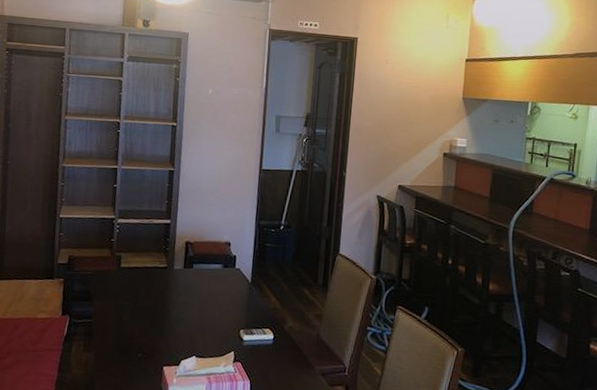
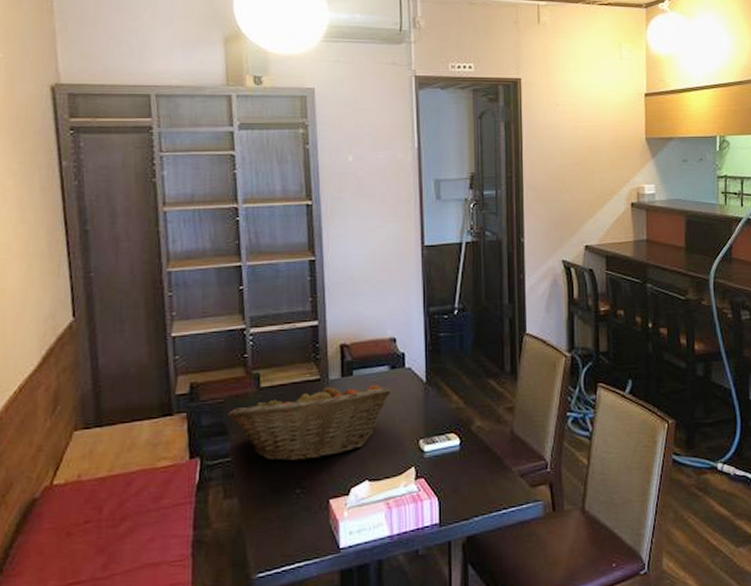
fruit basket: none [93,270,222,332] -> present [228,385,392,462]

